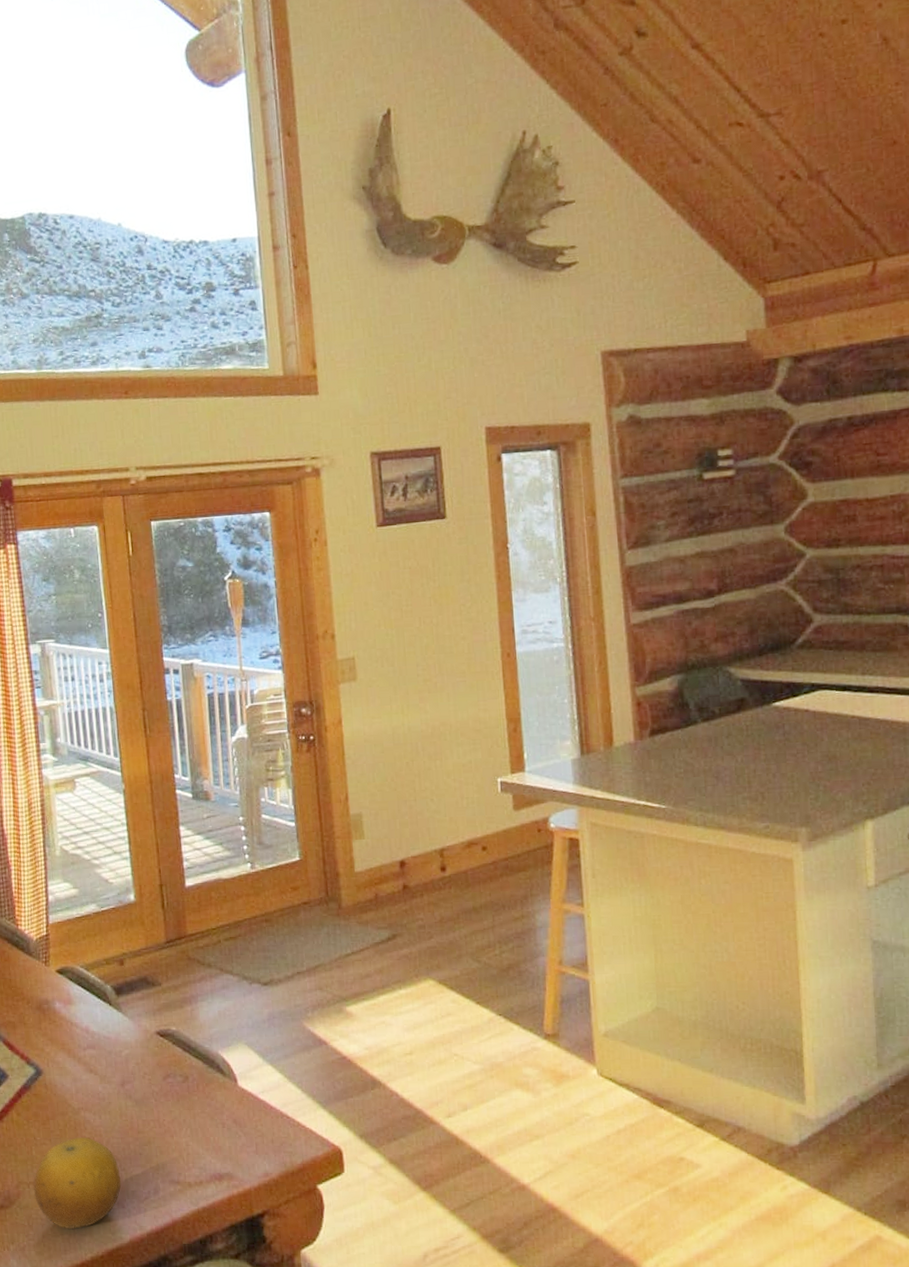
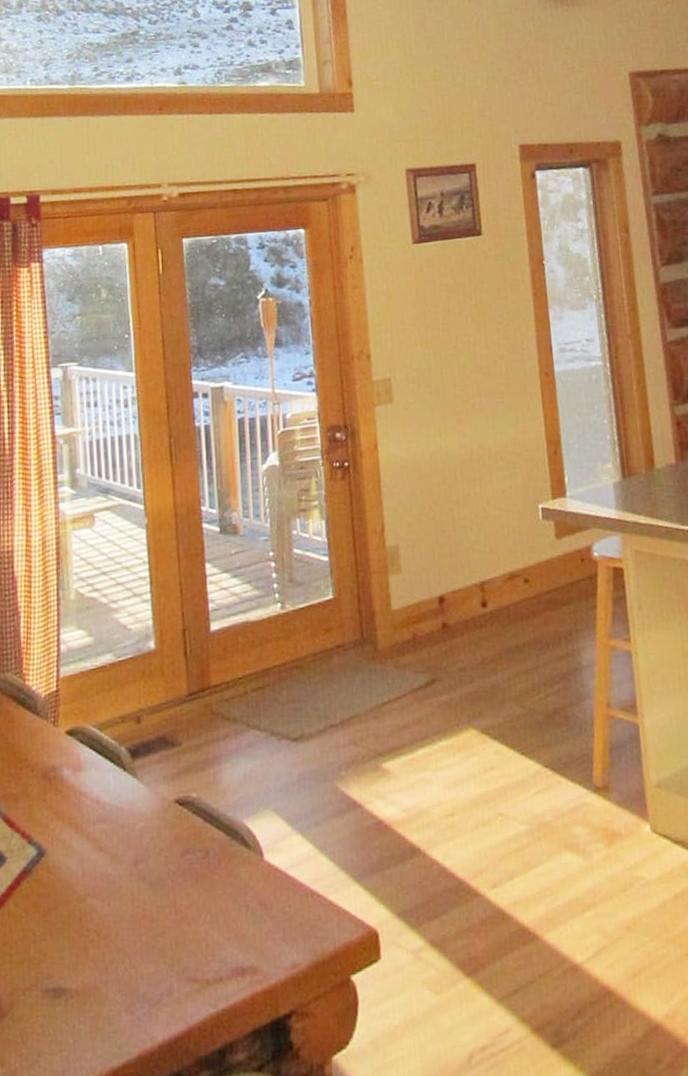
fruit: present [33,1136,122,1229] -> none [30,929,131,1044]

